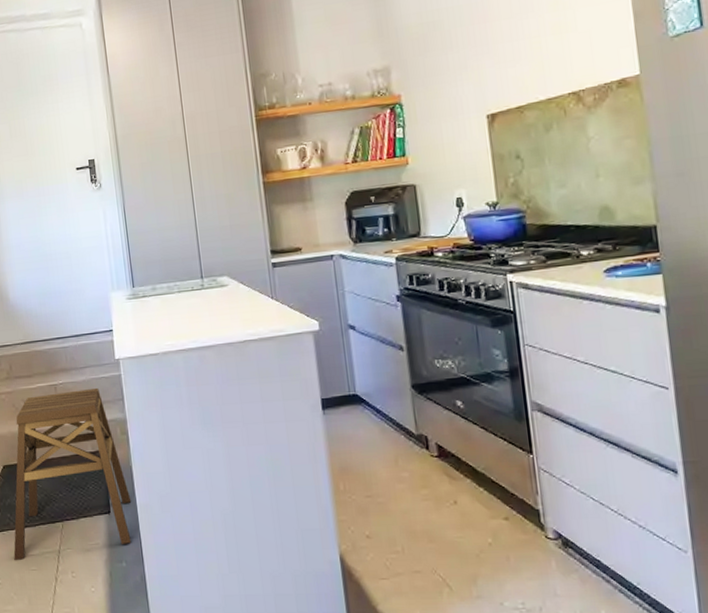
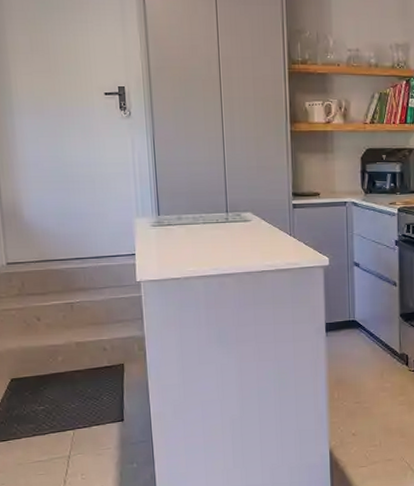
stool: present [13,387,132,560] -> none [20,307,146,466]

